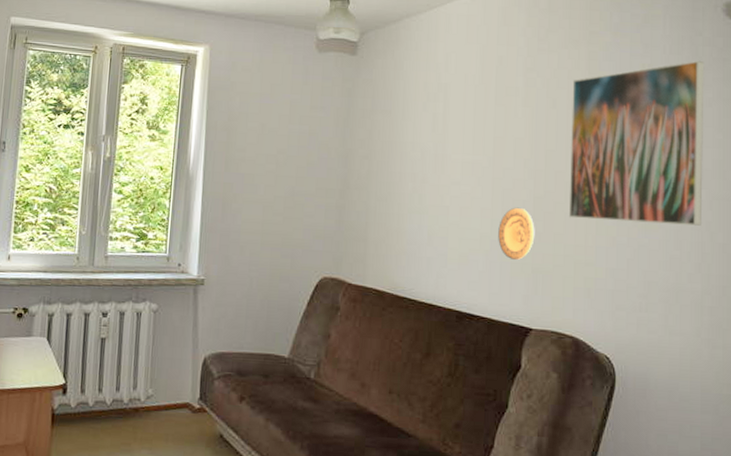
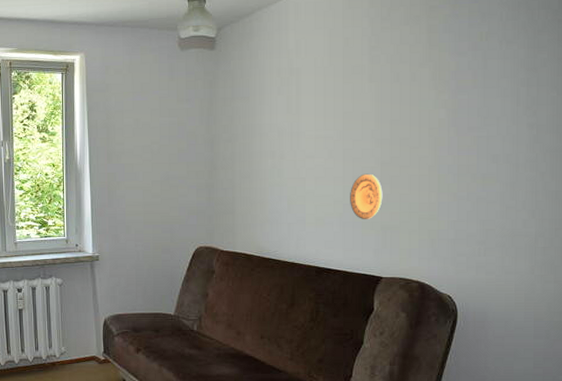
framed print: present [568,60,705,226] -> none [413,23,540,179]

